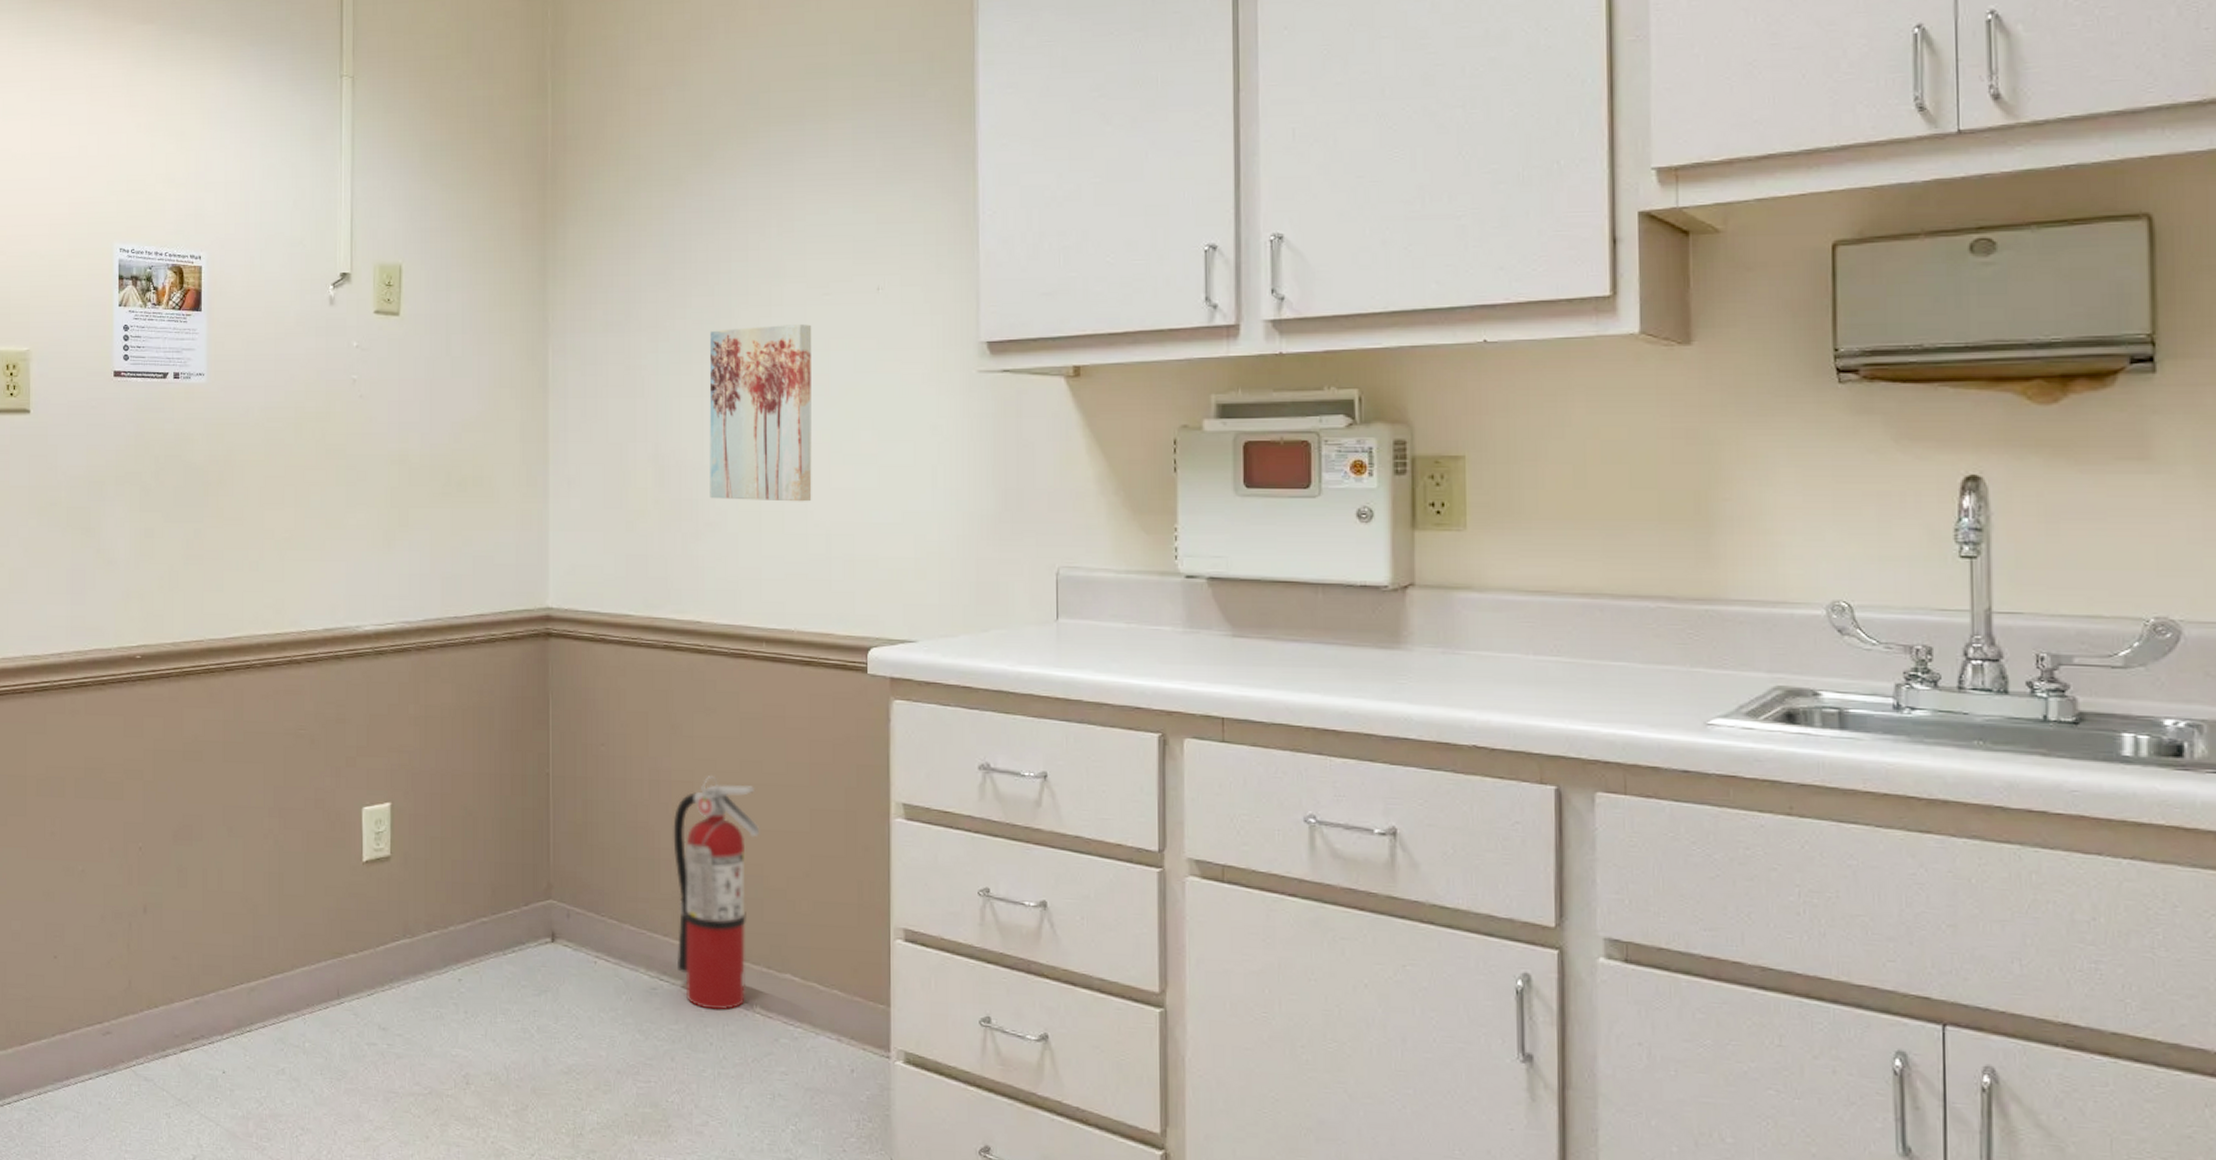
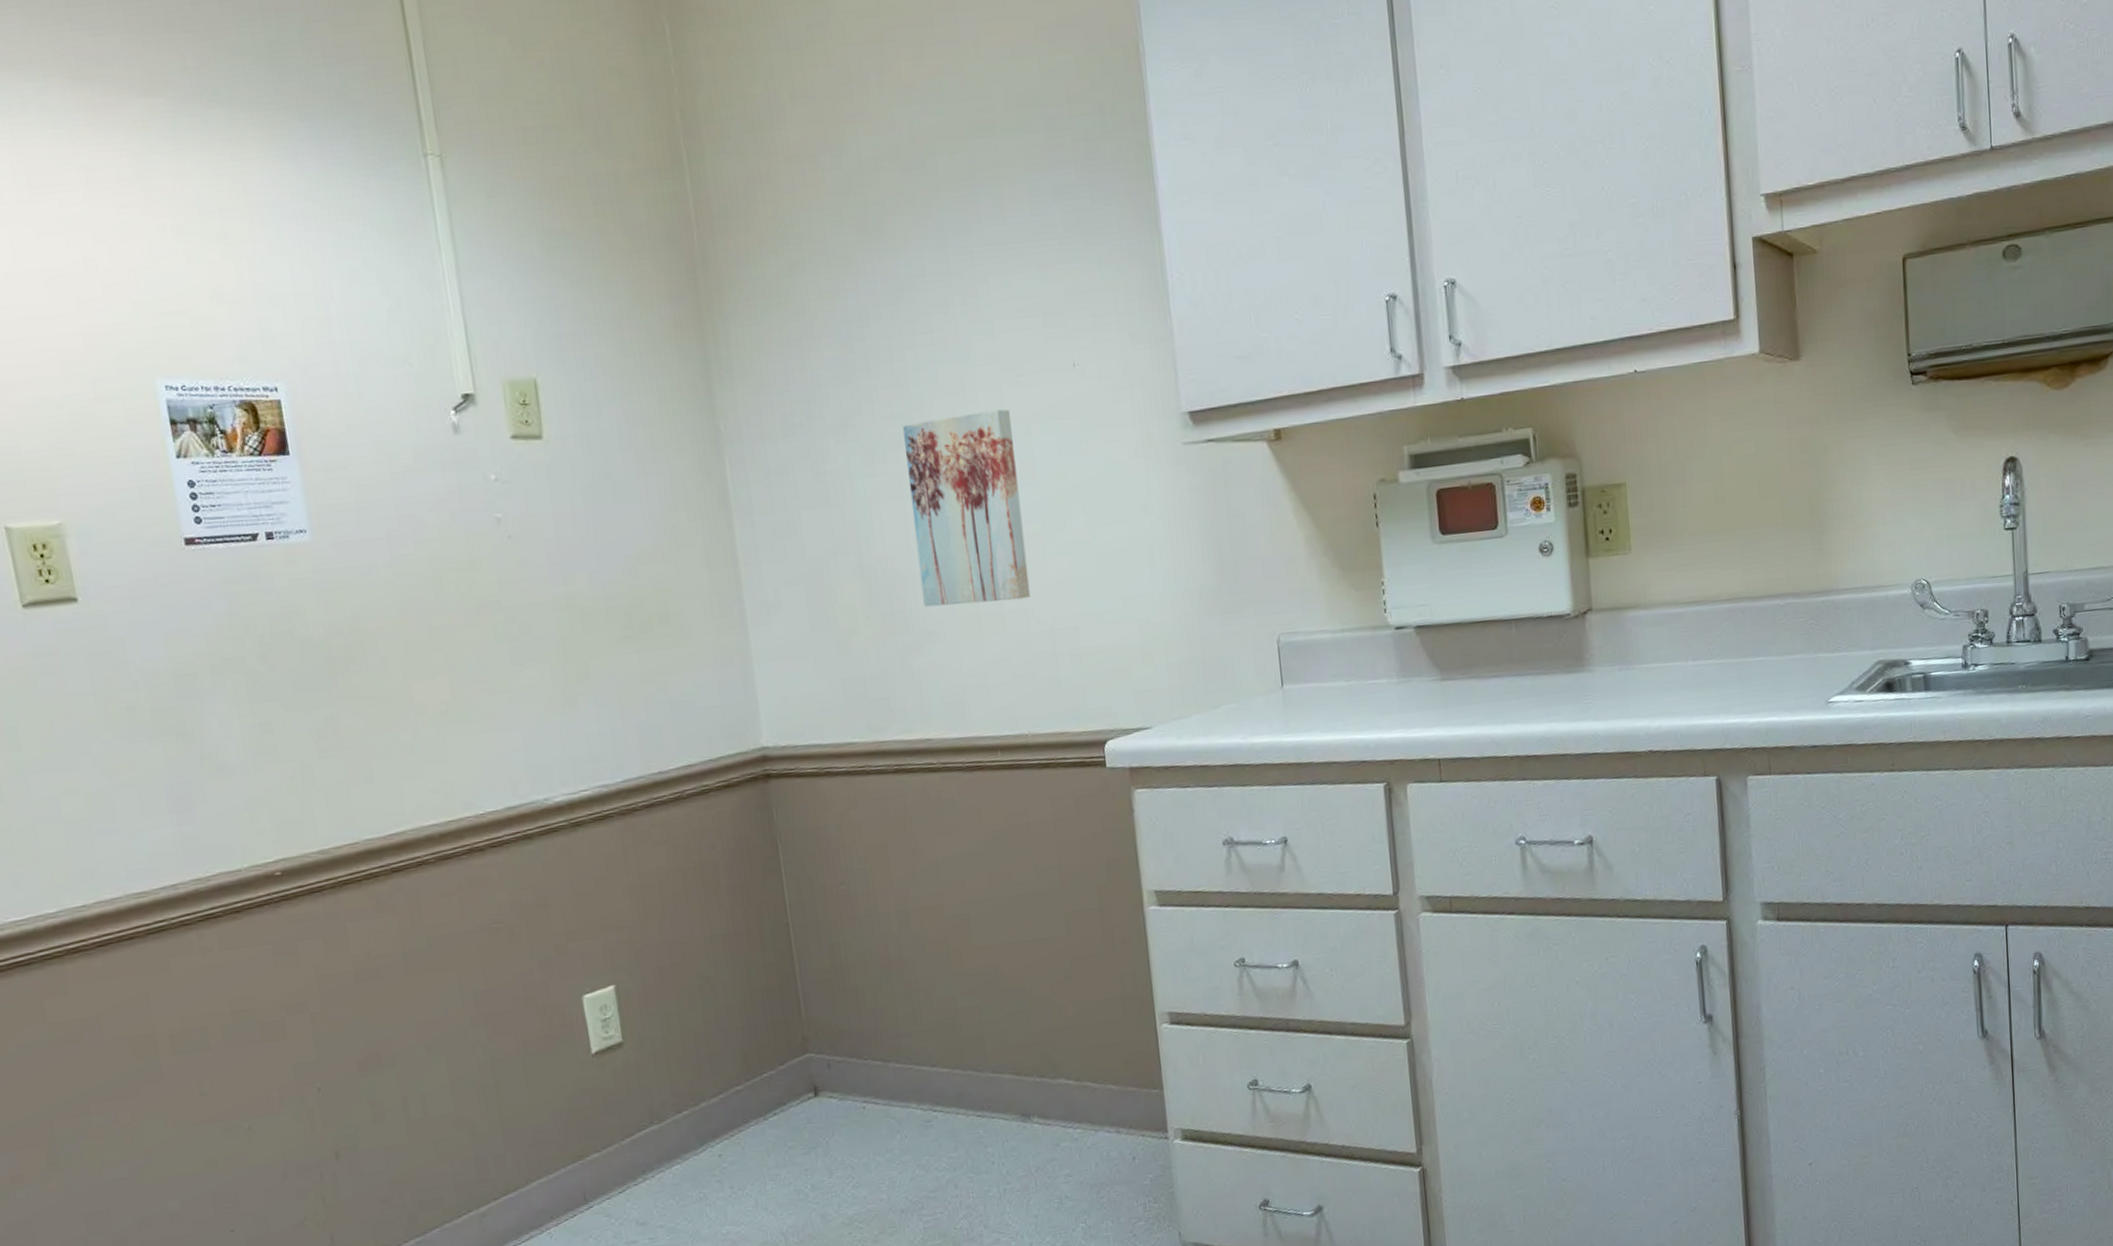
fire extinguisher: present [673,776,760,1010] -> none [927,896,1022,1130]

